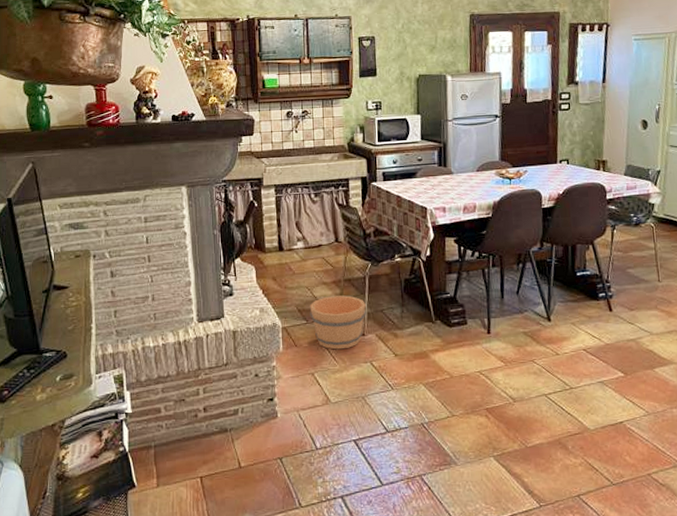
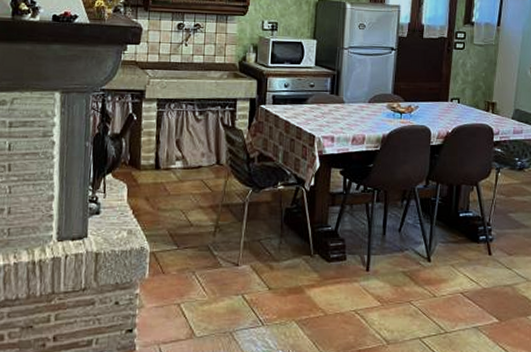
bucket: present [309,295,367,350] -> none [182,221,244,280]

